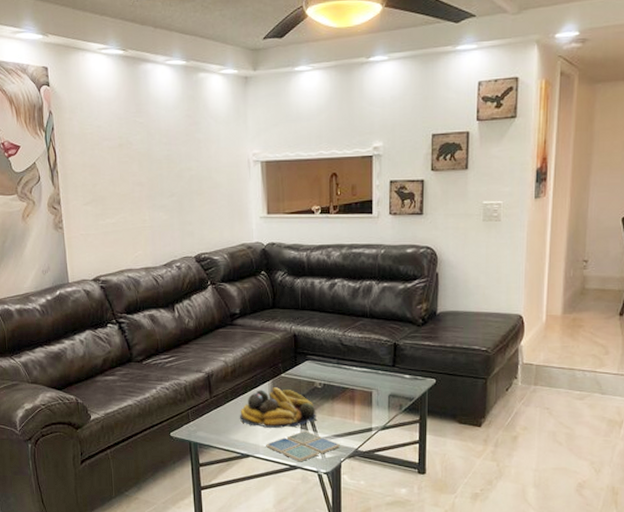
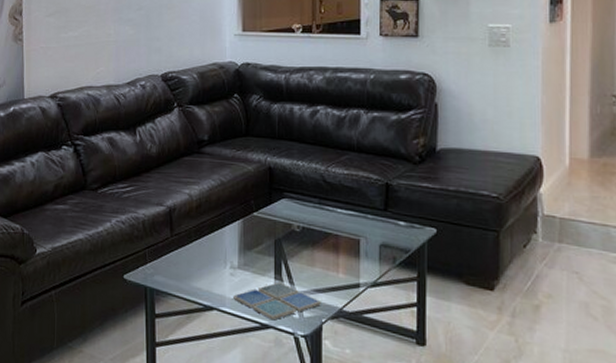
fruit bowl: present [240,387,316,428] -> none [204,228,293,277]

